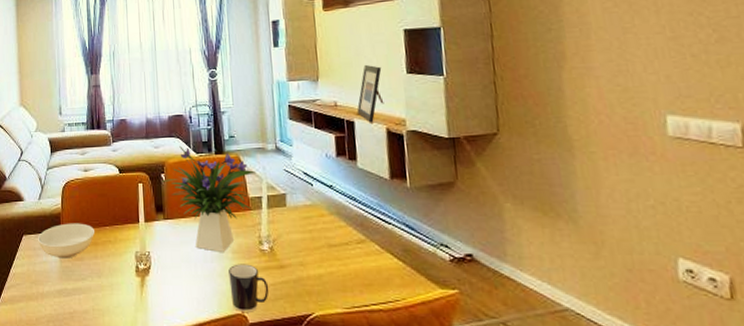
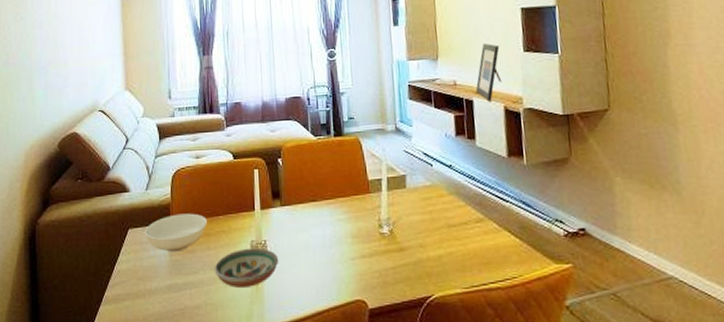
decorative bowl: none [101,258,162,296] -> present [214,247,279,288]
flower arrangement: present [161,145,257,252] -> none [278,128,376,237]
mug: present [228,264,269,312] -> none [348,248,389,298]

